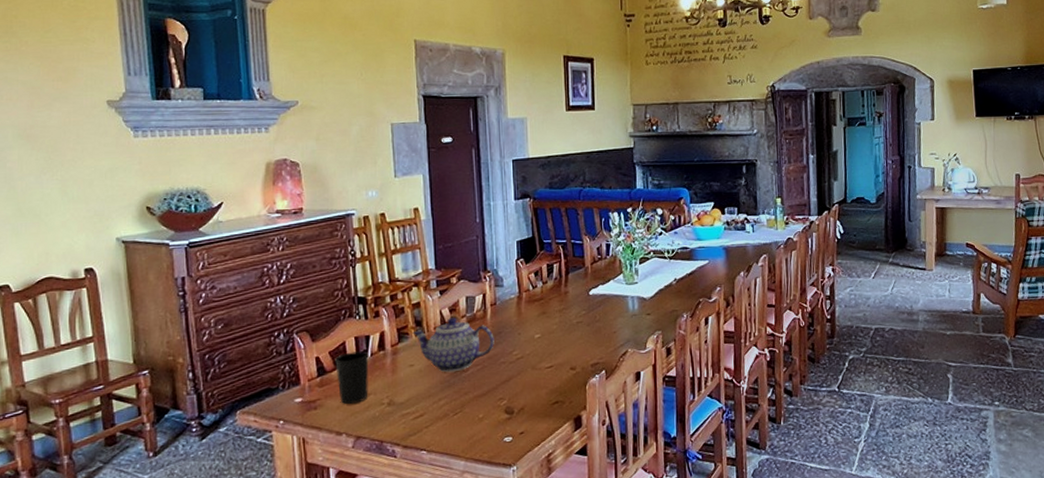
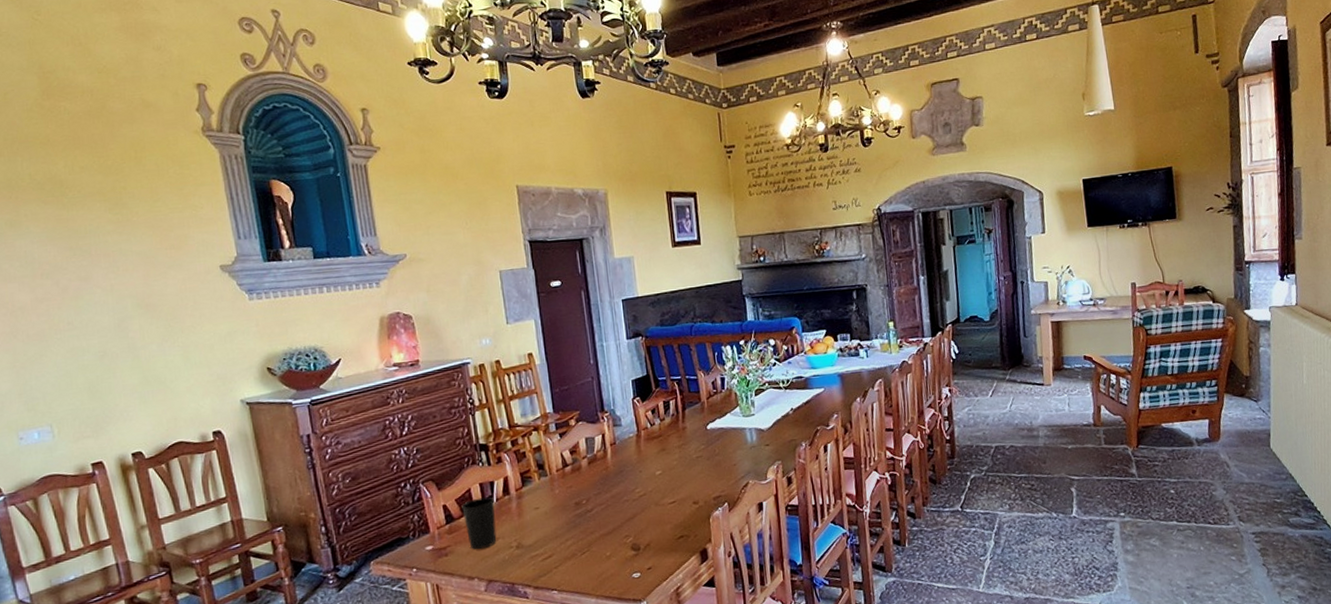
teapot: present [412,317,494,373] -> none [535,458,617,513]

